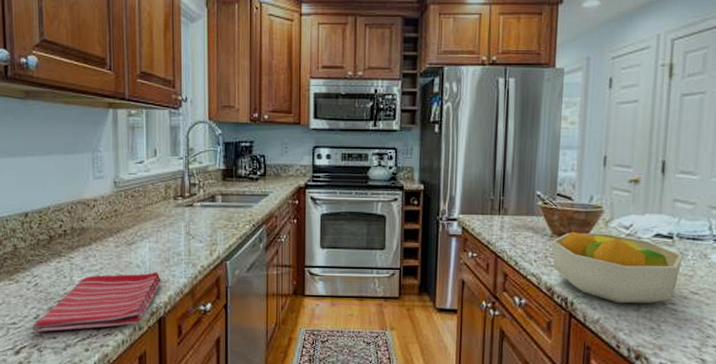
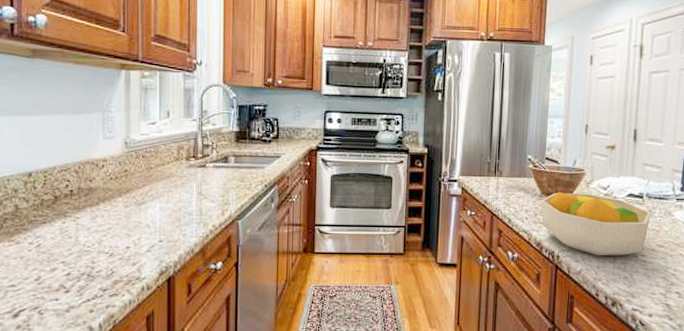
dish towel: present [32,271,161,333] -> none [33,231,171,294]

